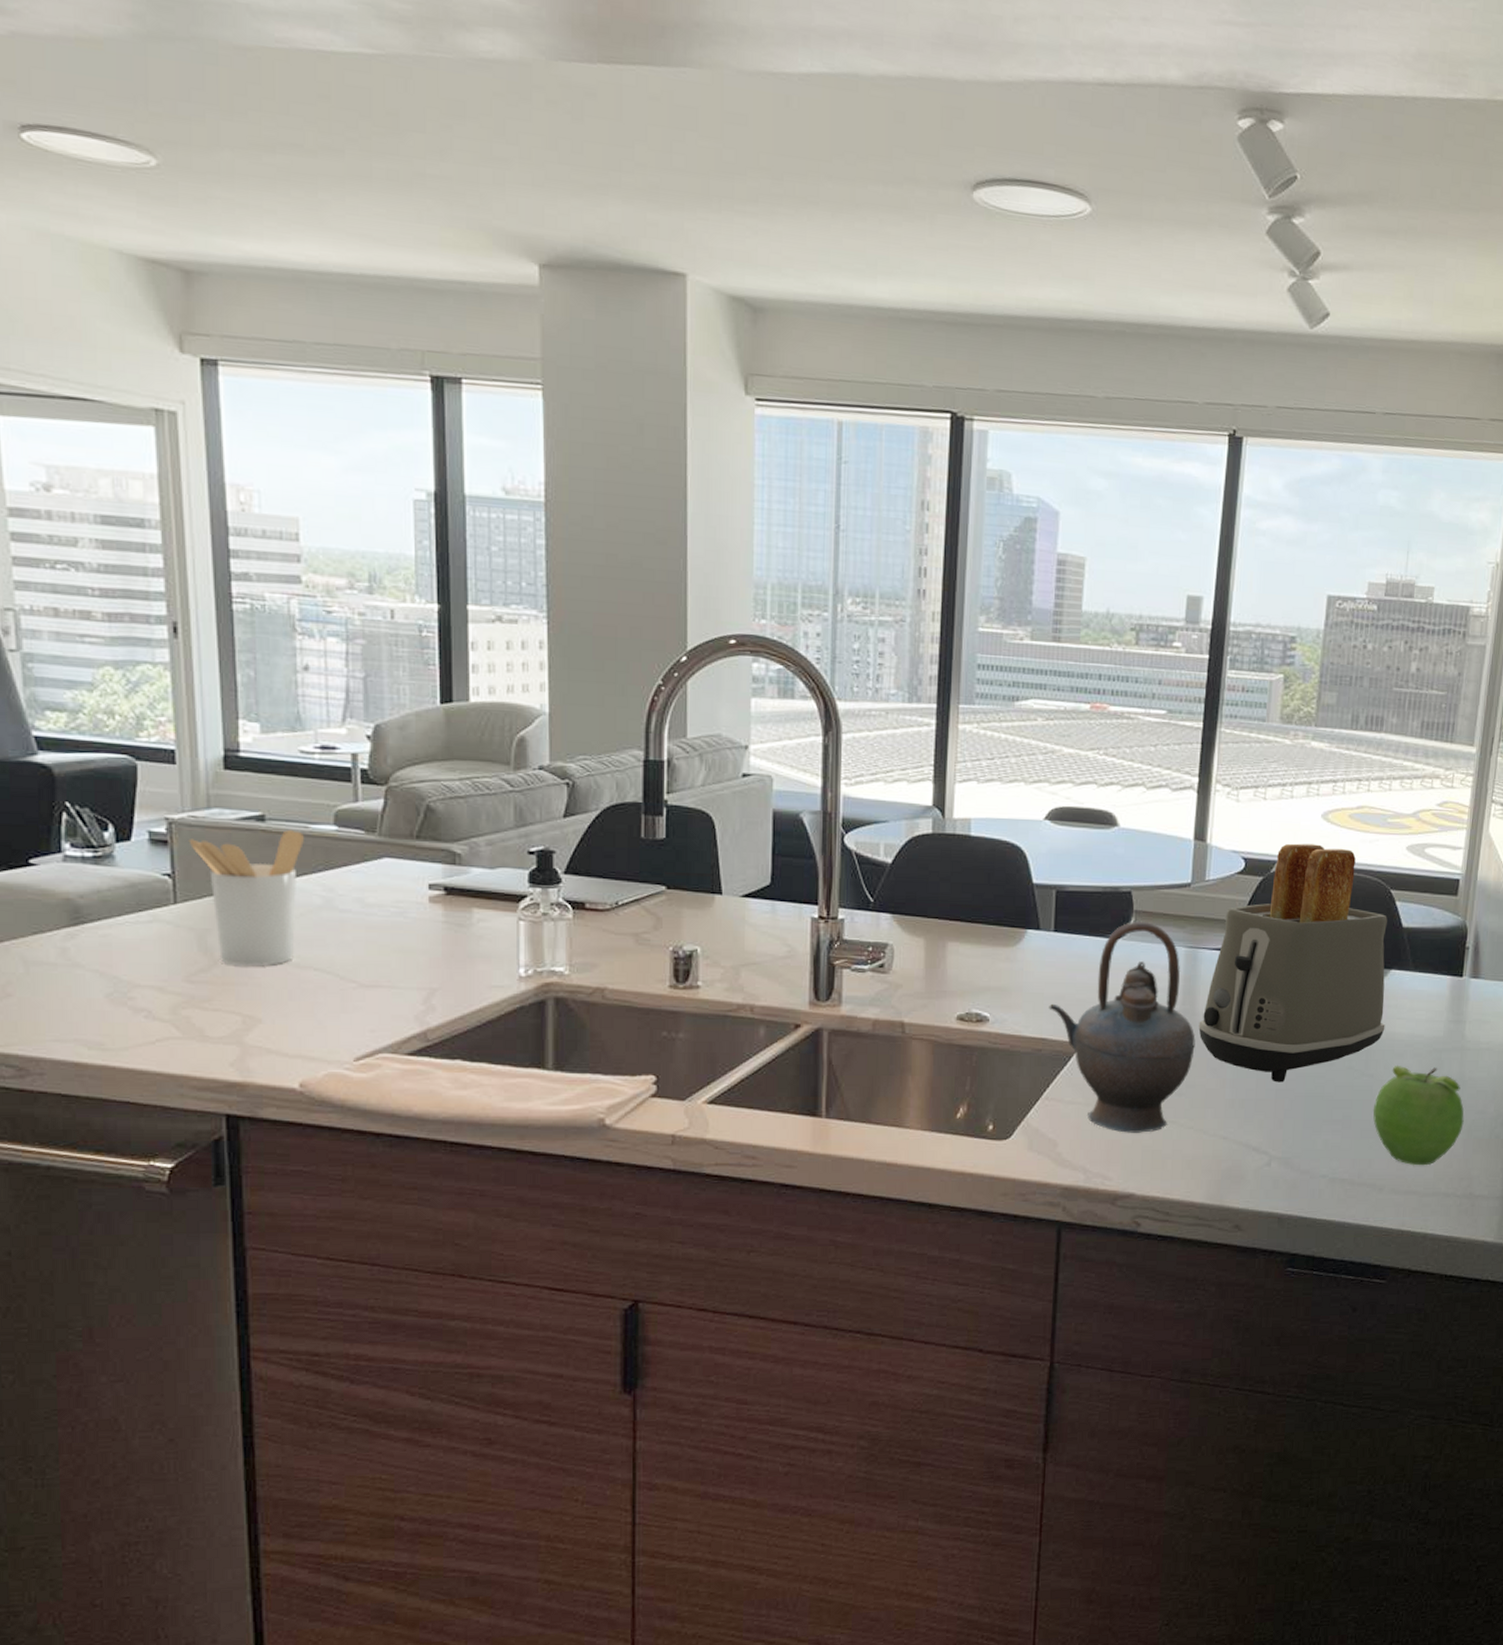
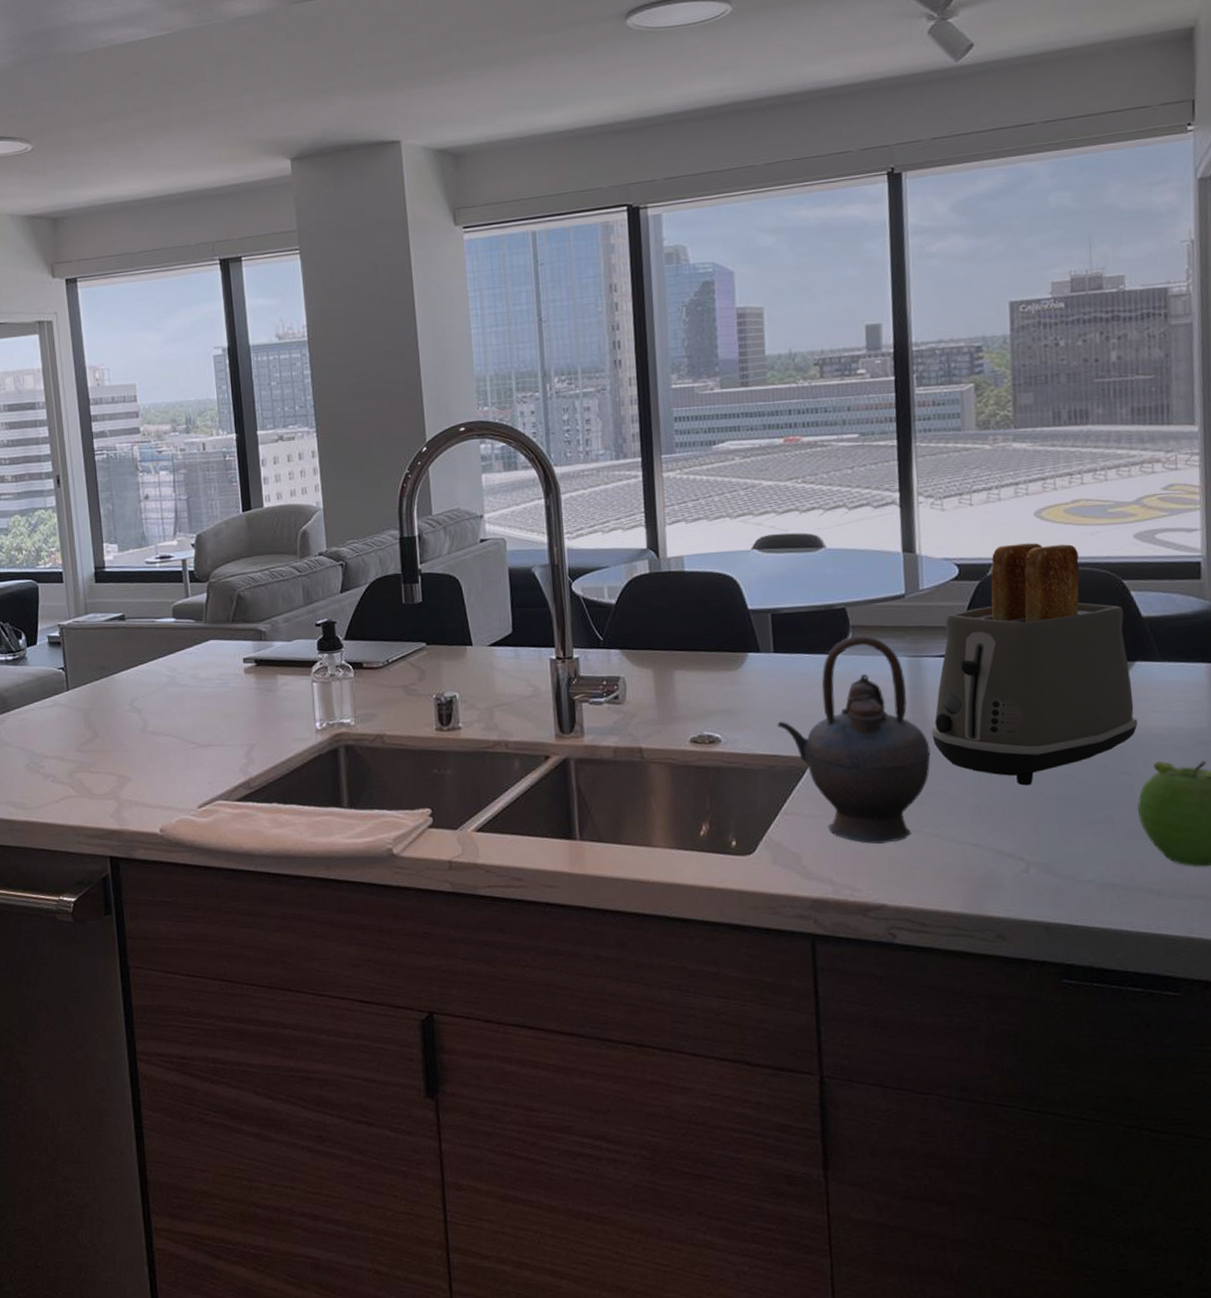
utensil holder: present [188,829,304,967] -> none [74,624,152,736]

